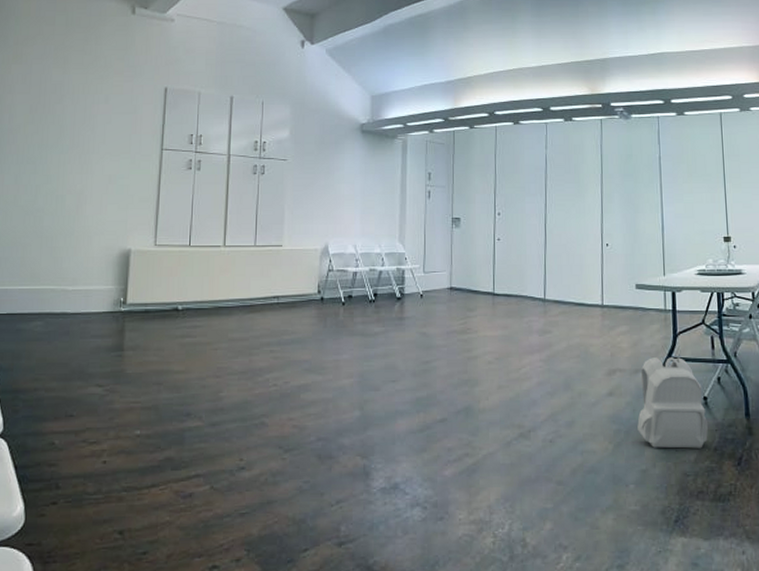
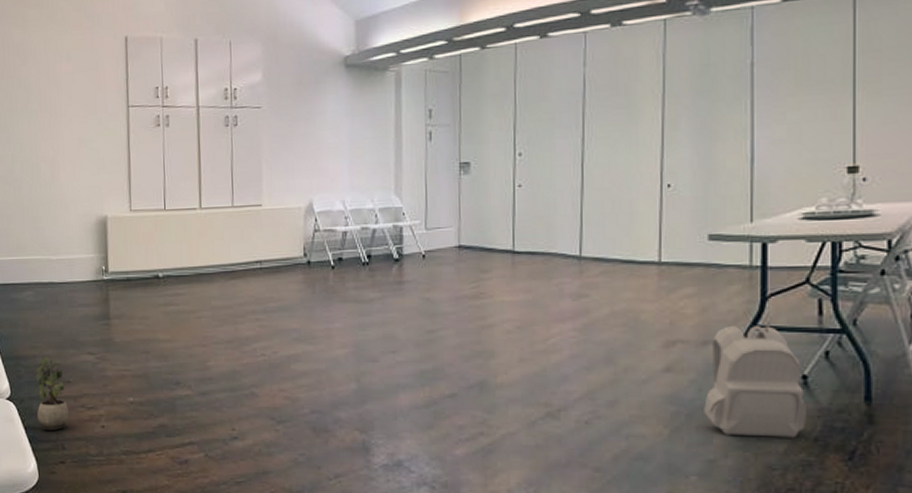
potted plant: none [31,390,69,469] -> present [35,357,70,431]

